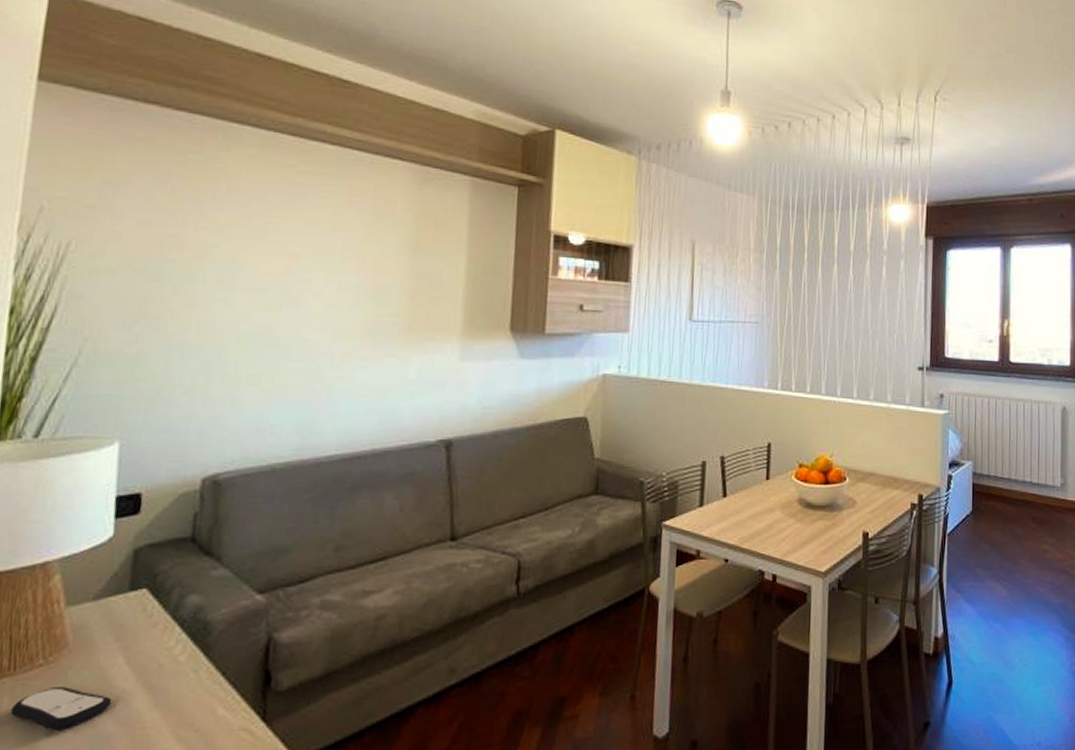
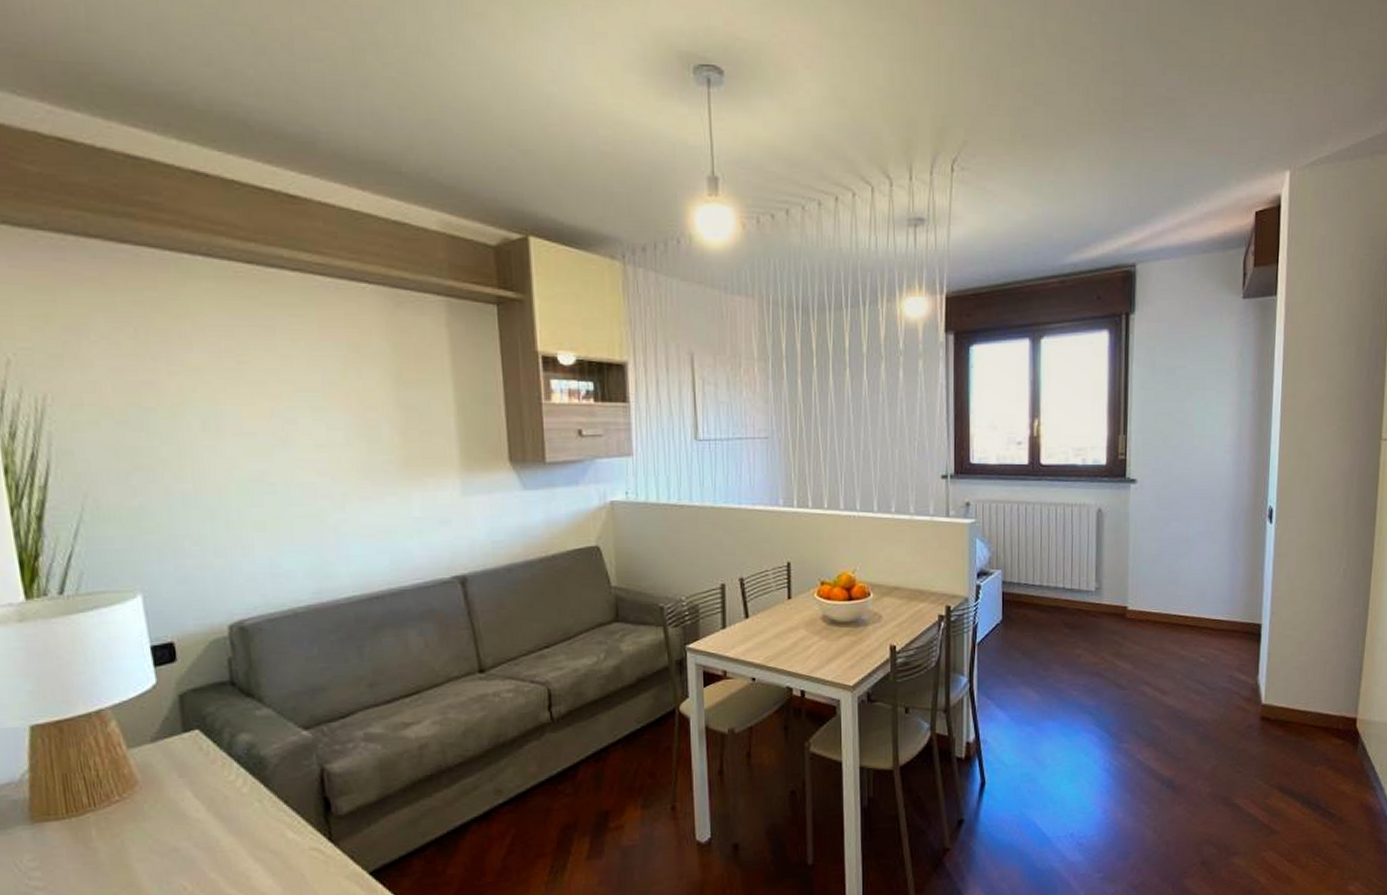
remote control: present [10,687,112,730] -> none [99,819,190,856]

